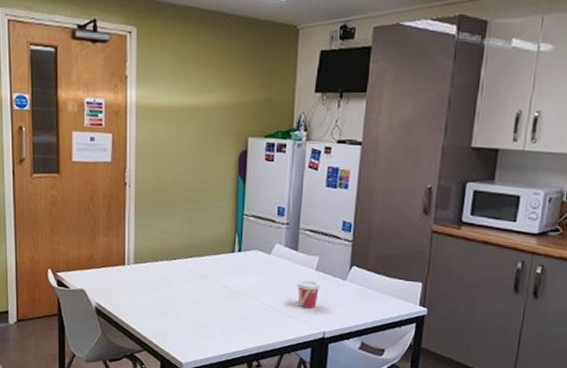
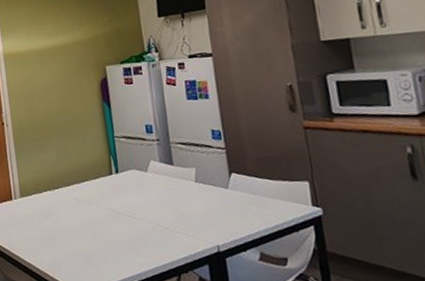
cup: present [297,280,321,309] -> none [179,193,204,223]

